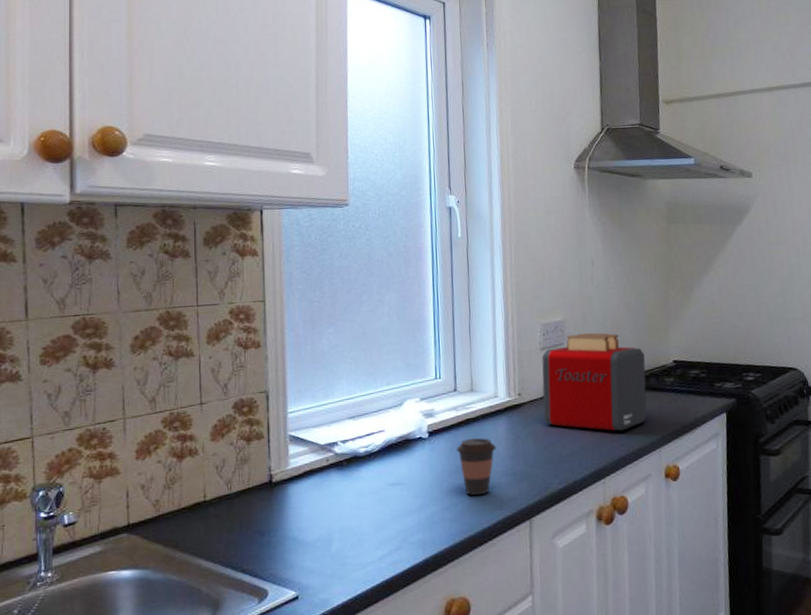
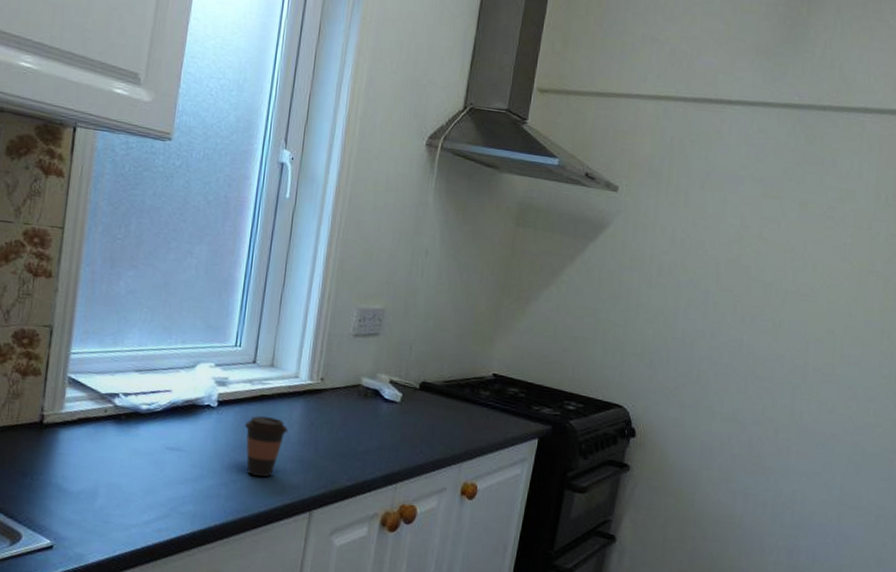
toaster: present [542,332,647,432] -> none [343,326,464,438]

